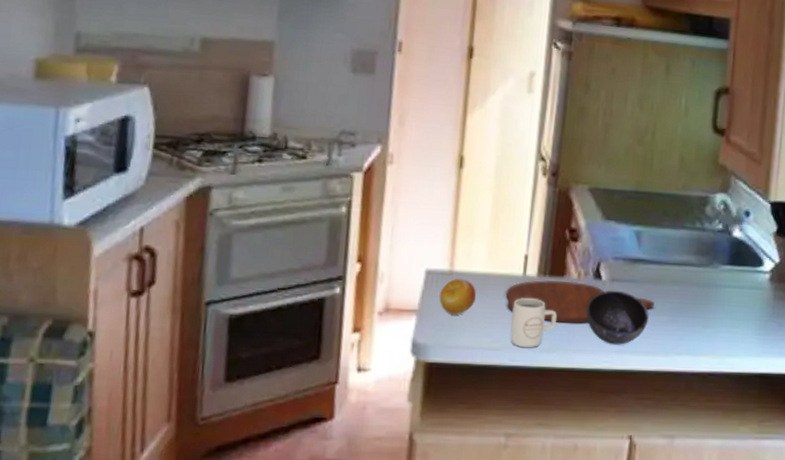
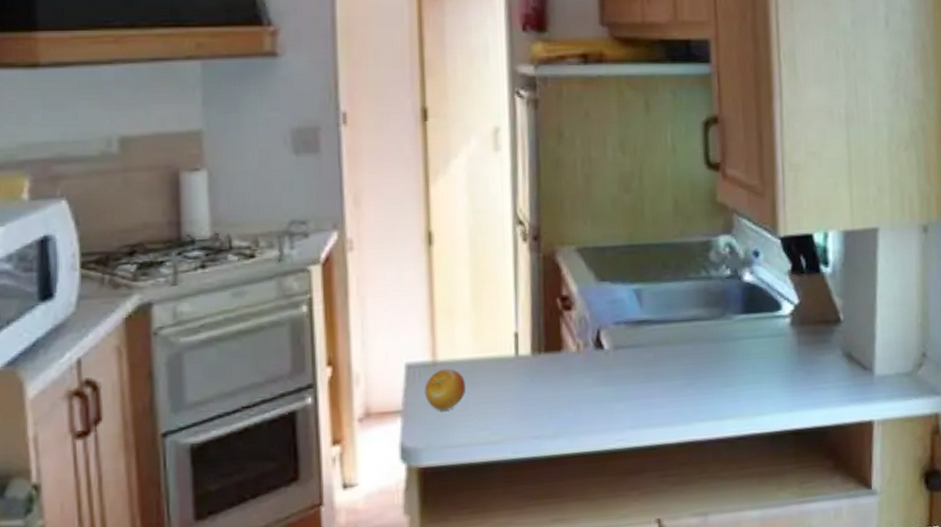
cutting board: present [506,279,655,324] -> none [498,354,666,403]
mug: present [510,297,557,348] -> none [508,379,559,437]
bowl: present [585,290,649,345] -> none [590,358,662,420]

